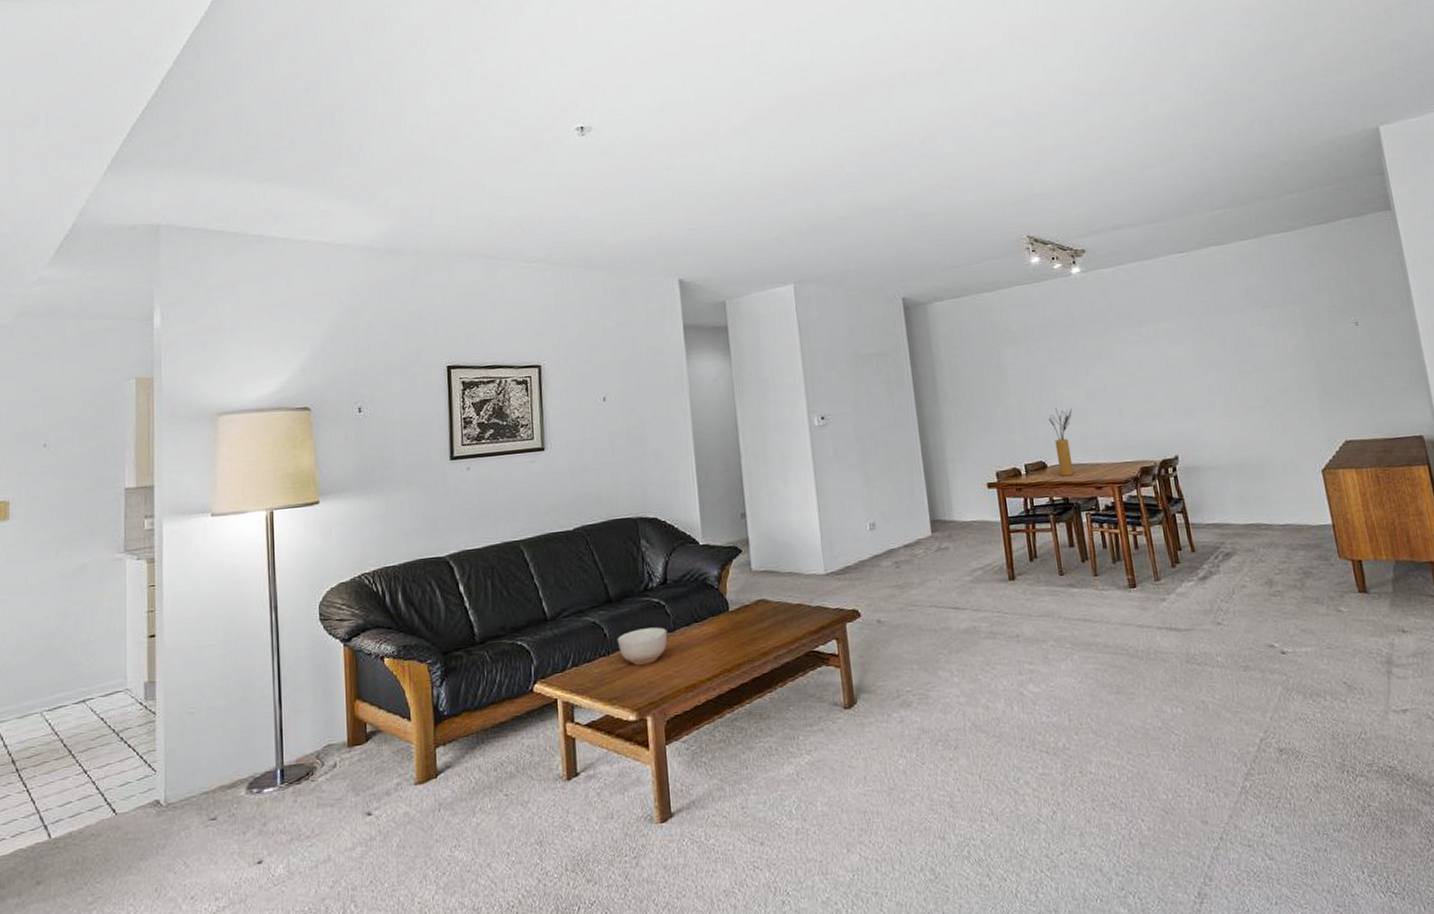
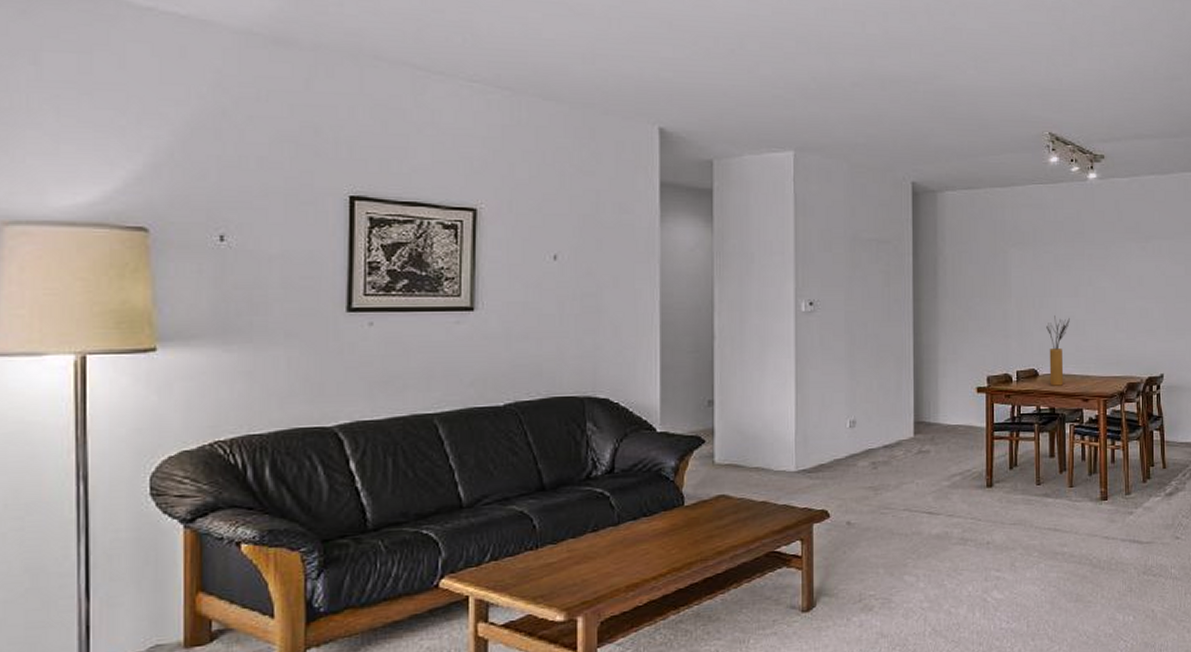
bowl: present [617,627,668,666] -> none [548,520,610,562]

